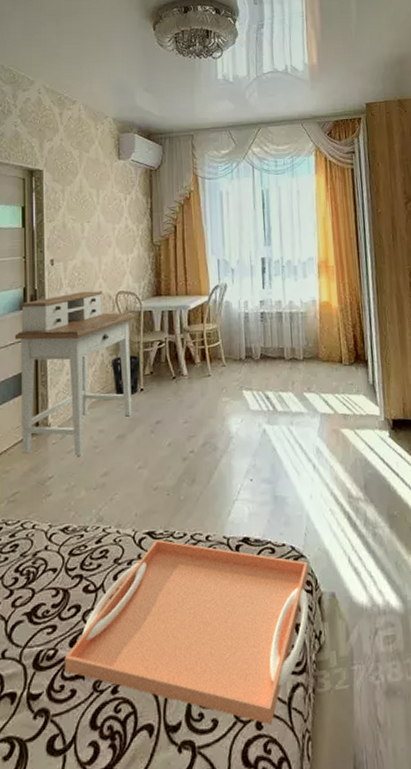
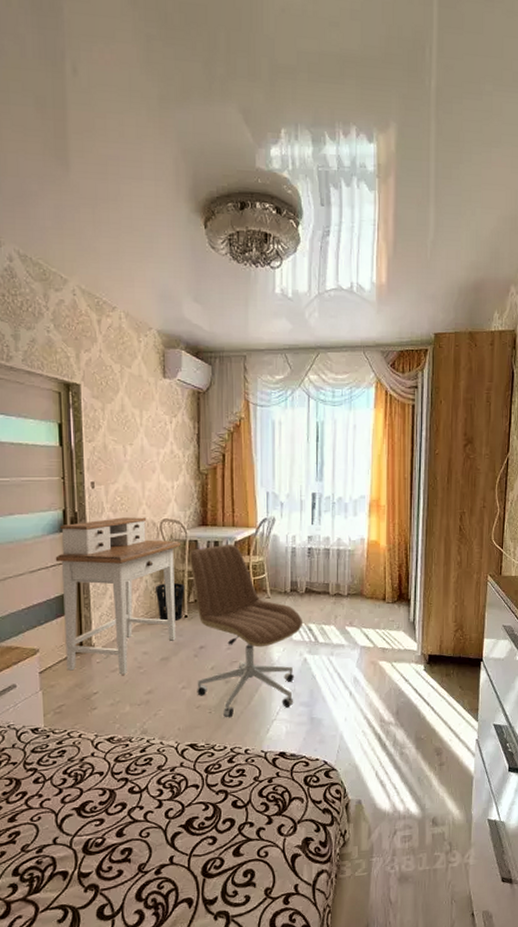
serving tray: present [64,539,309,725] -> none [111,750,339,901]
office chair: none [143,312,259,500] -> present [188,543,302,718]

